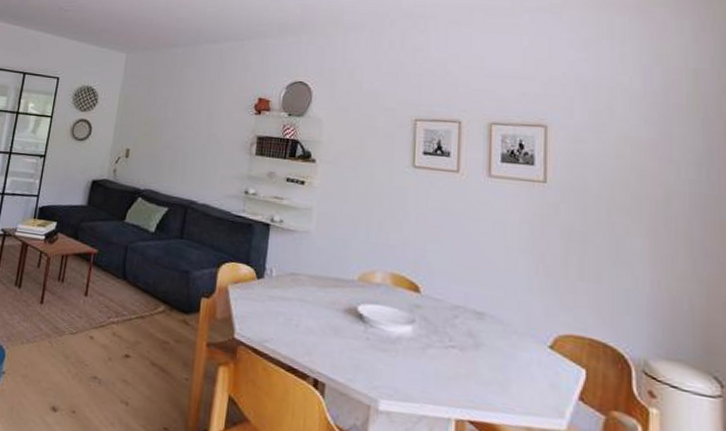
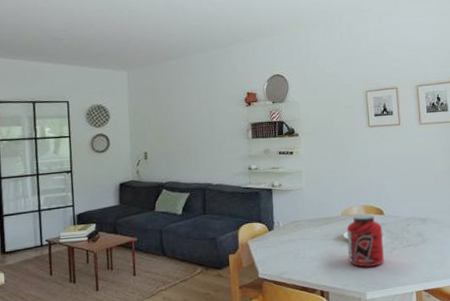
protein powder: none [360,283,414,365] -> present [346,214,384,268]

